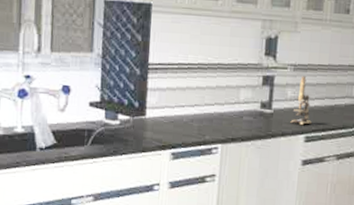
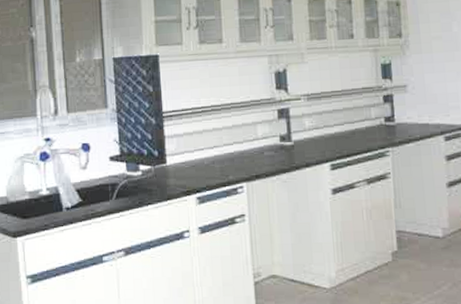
microscope: present [290,76,313,126] -> none [312,104,336,154]

